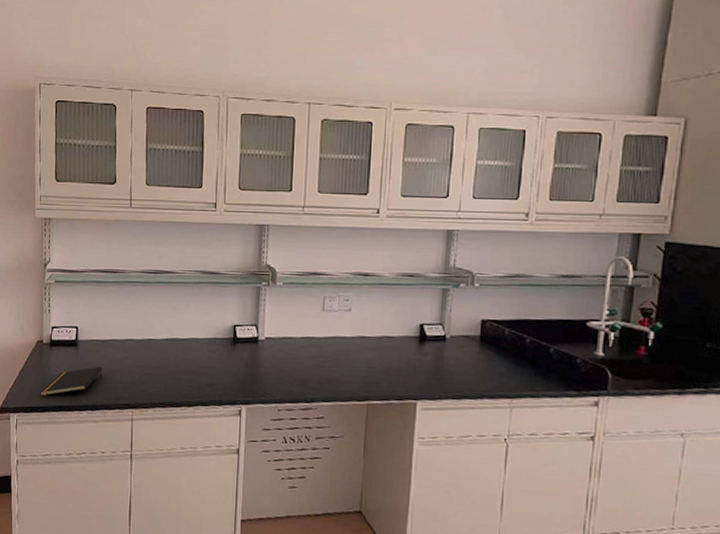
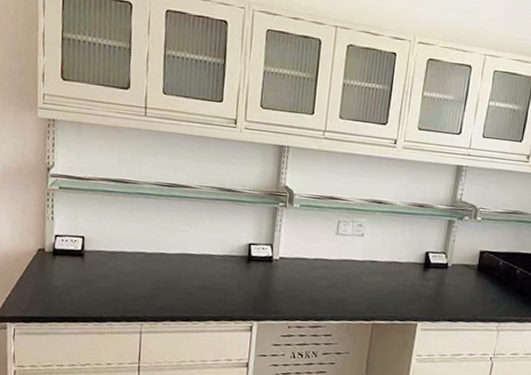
notepad: present [40,366,103,396] -> none [41,278,111,306]

